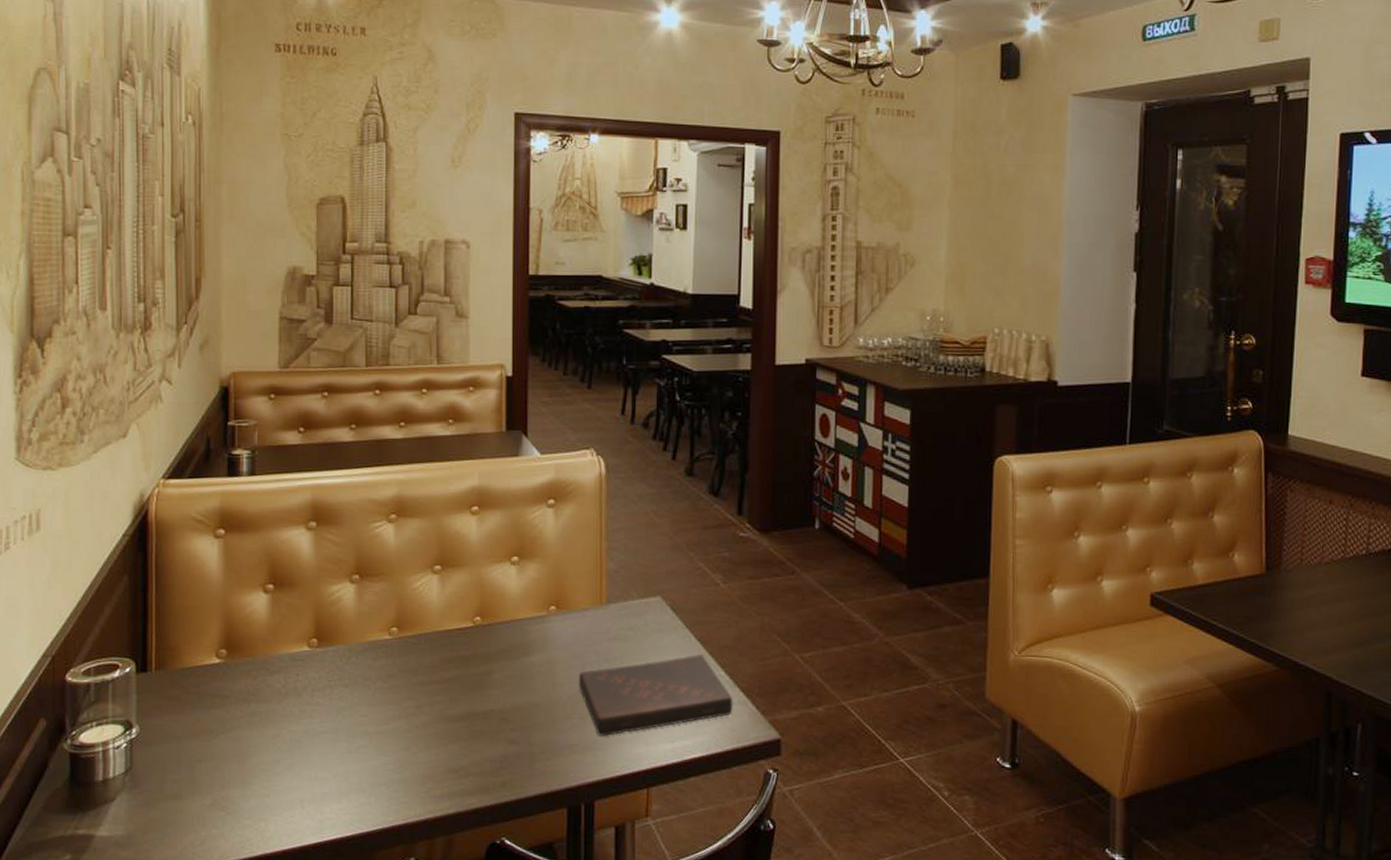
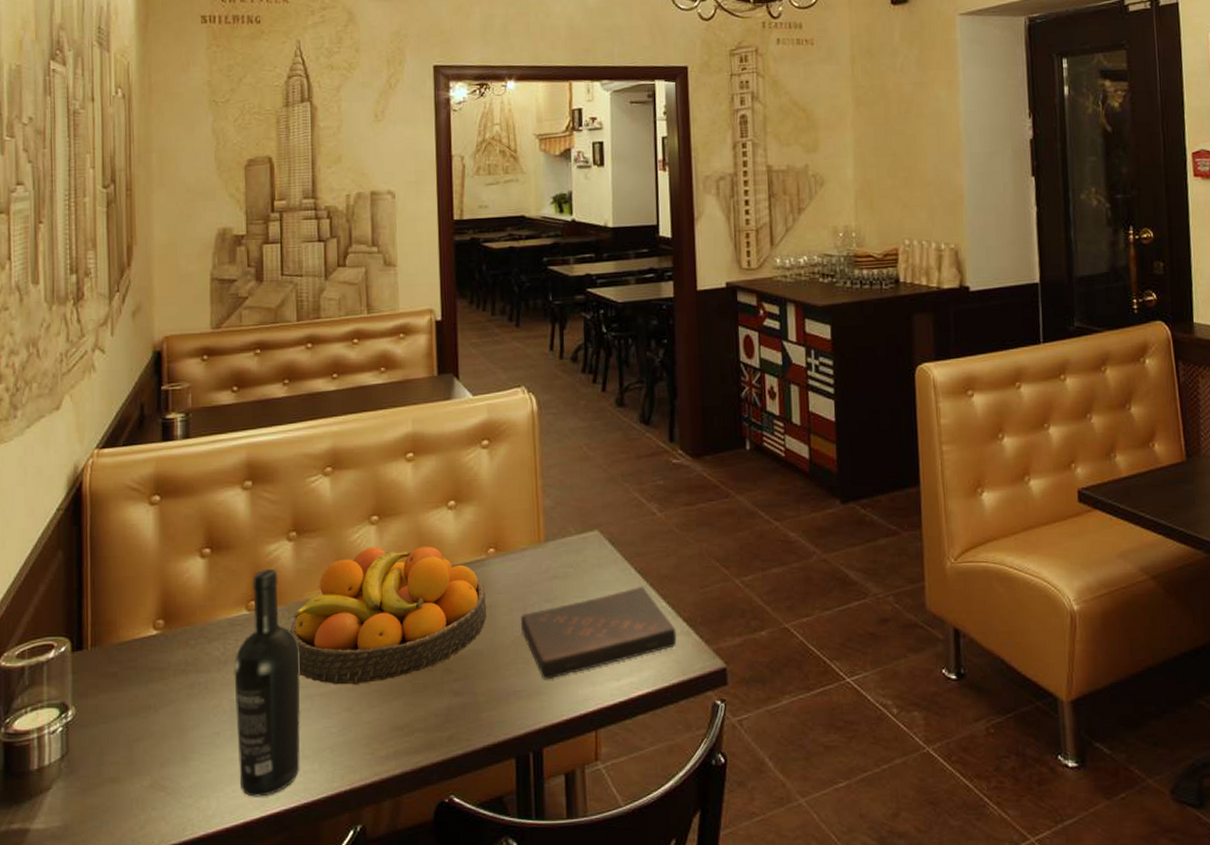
wine bottle: none [294,608,360,824] -> present [234,568,301,797]
fruit bowl: none [350,595,546,726] -> present [290,546,487,685]

